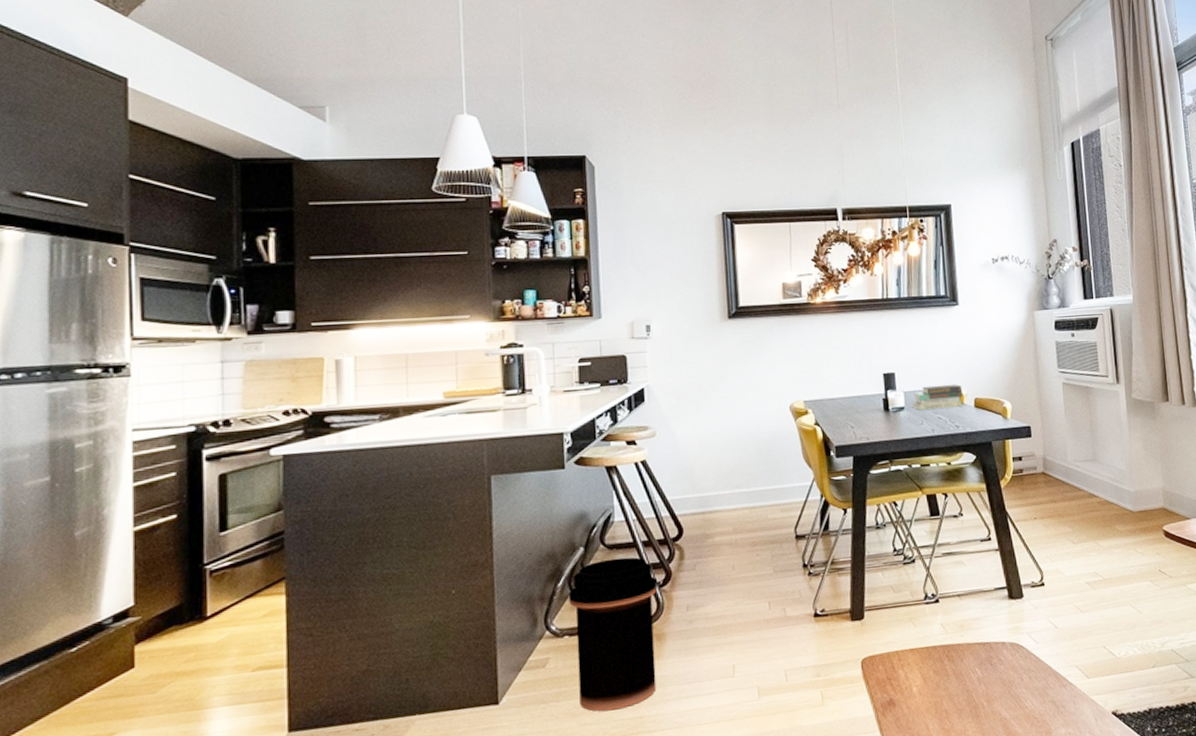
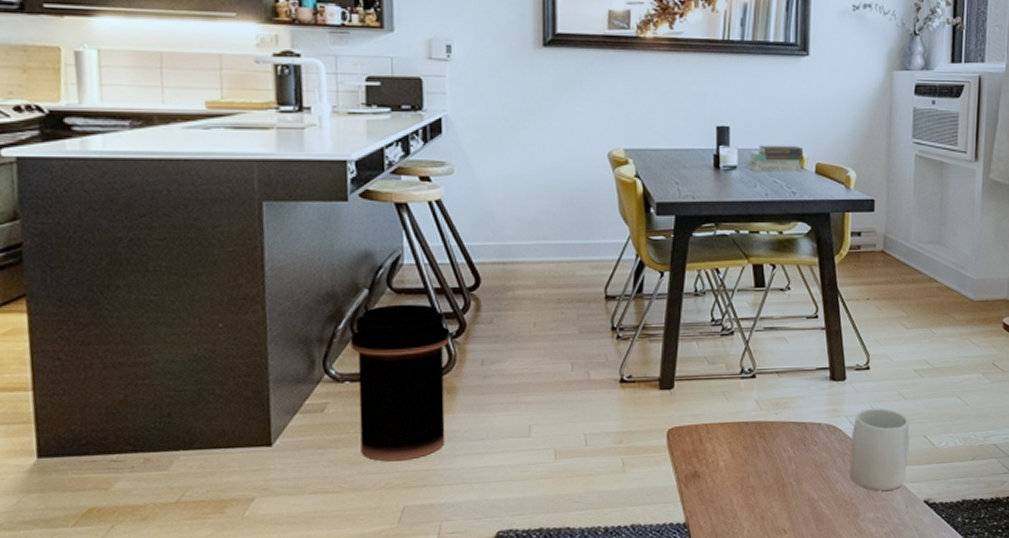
mug: none [1034,622,1092,706] -> present [849,408,910,491]

